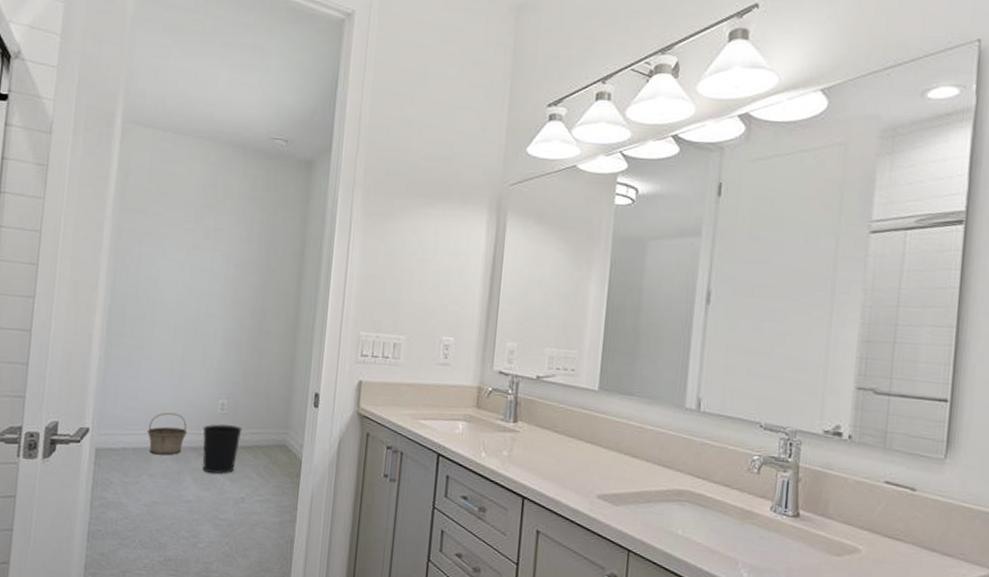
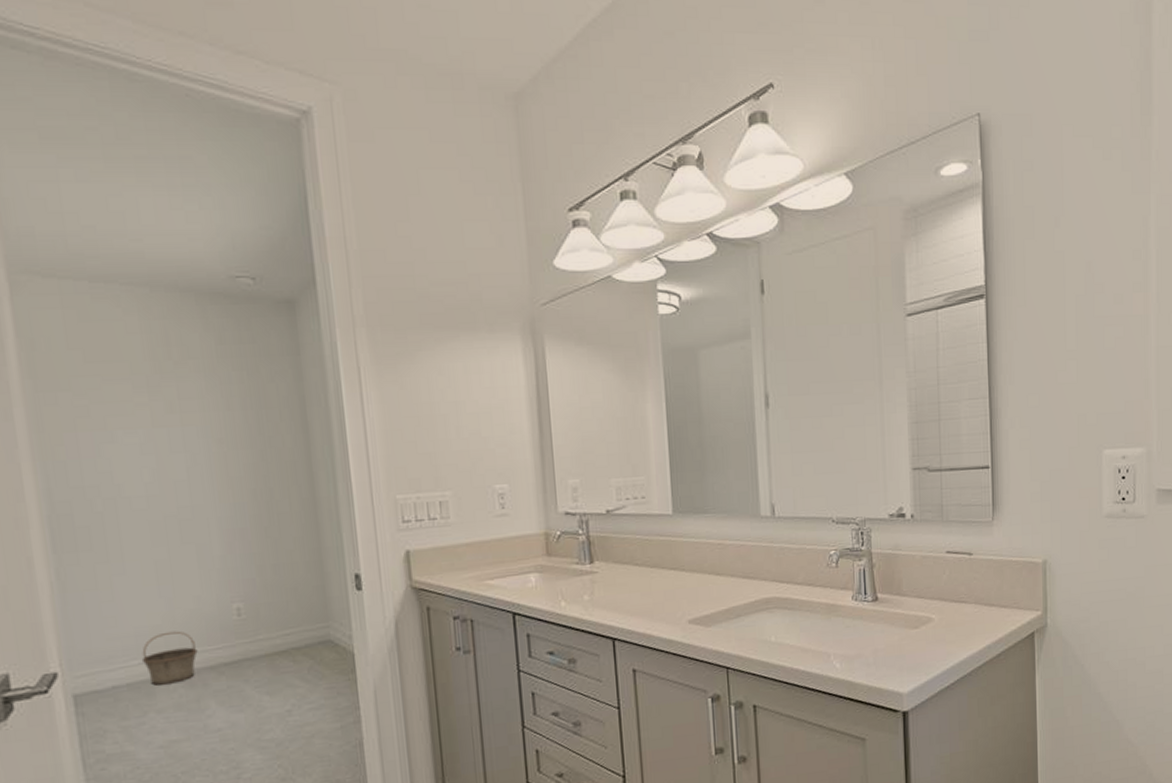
wastebasket: present [203,424,243,475] -> none [217,630,272,693]

